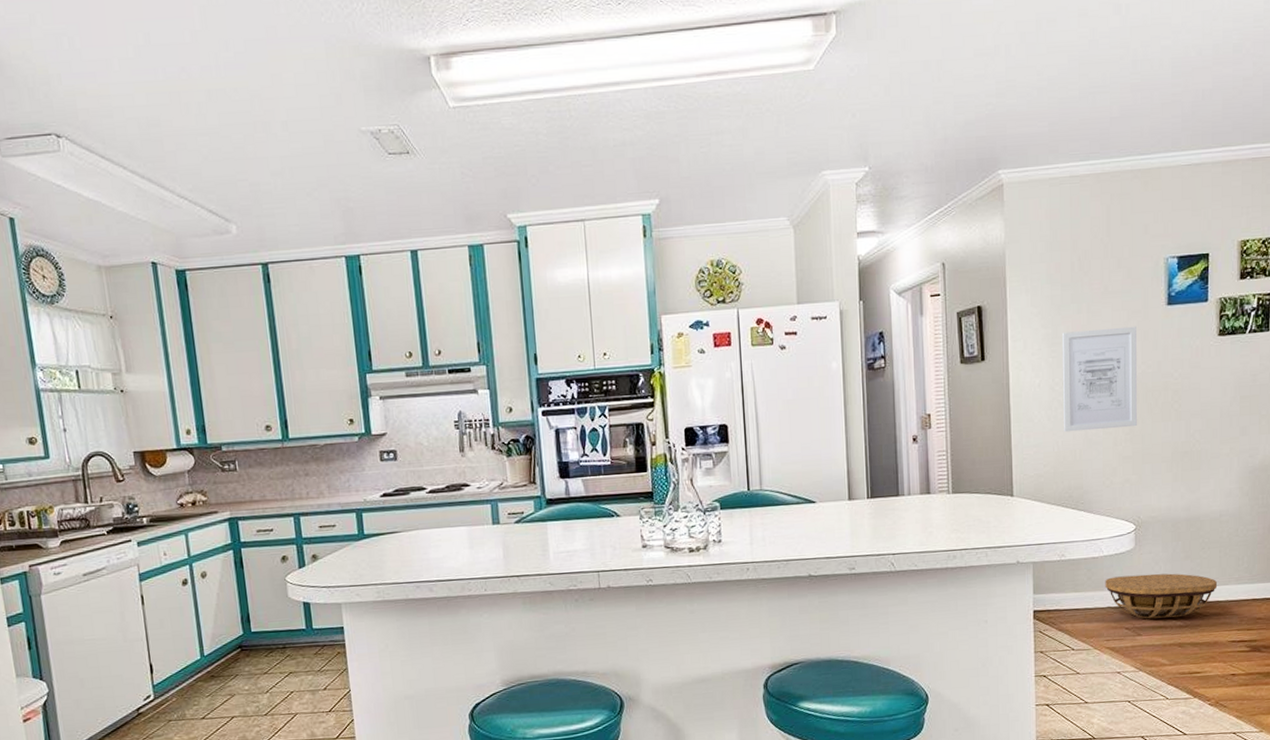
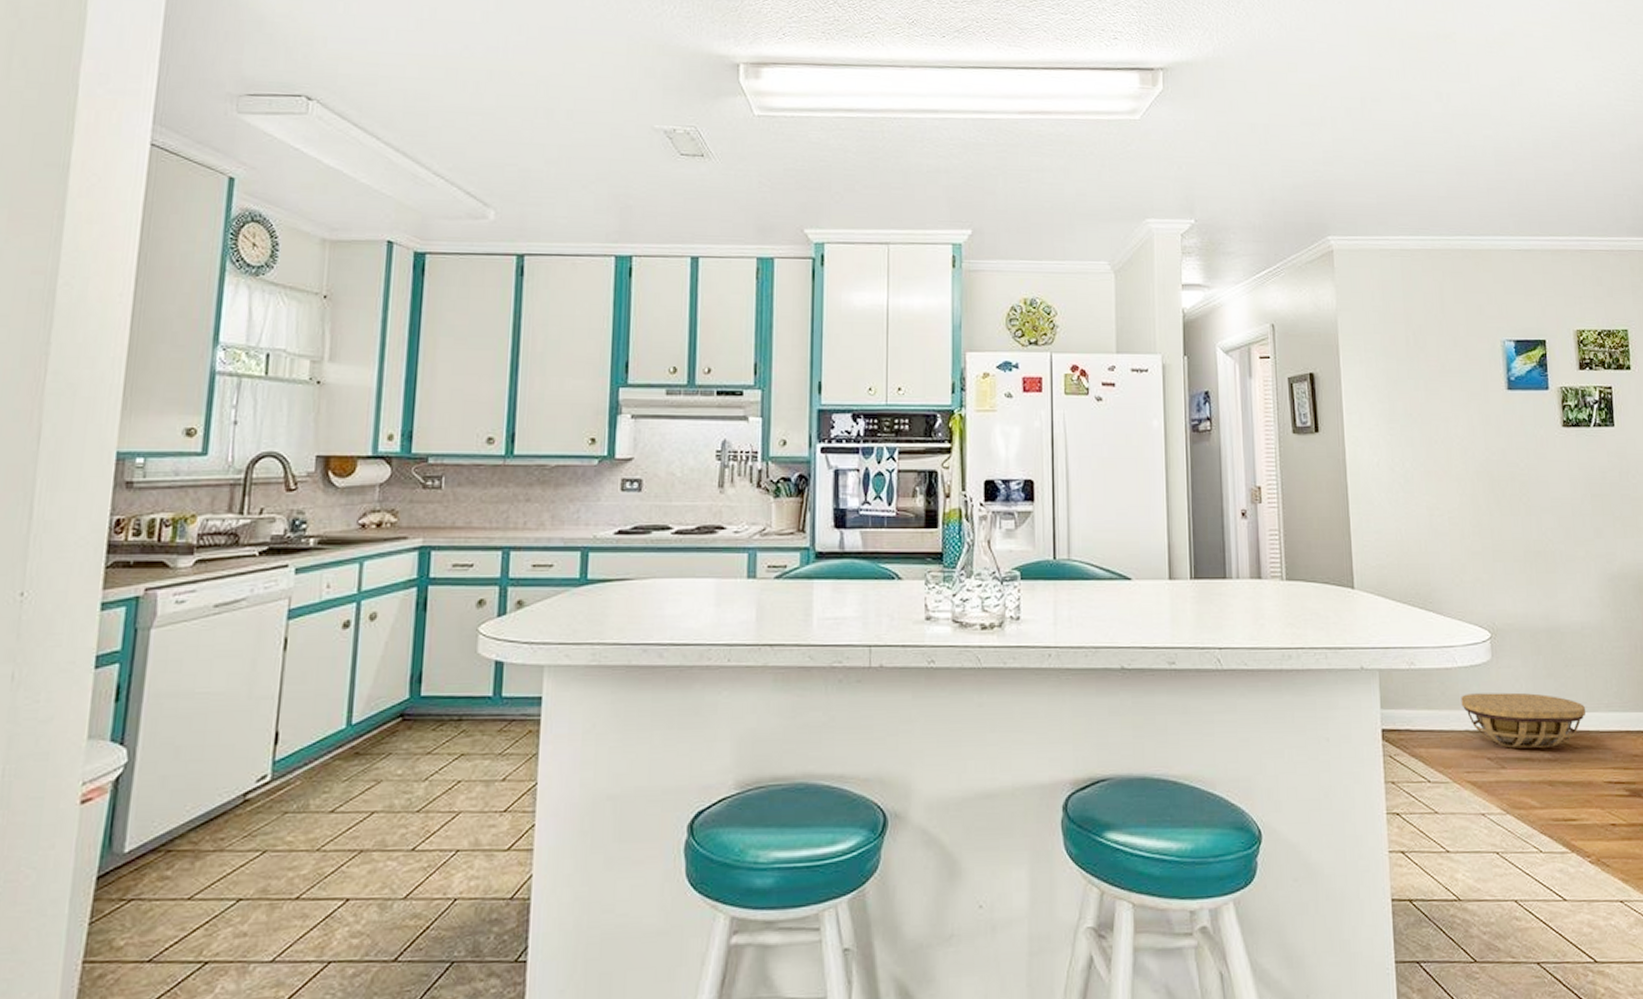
wall art: present [1061,326,1138,433] -> none [1399,408,1486,519]

